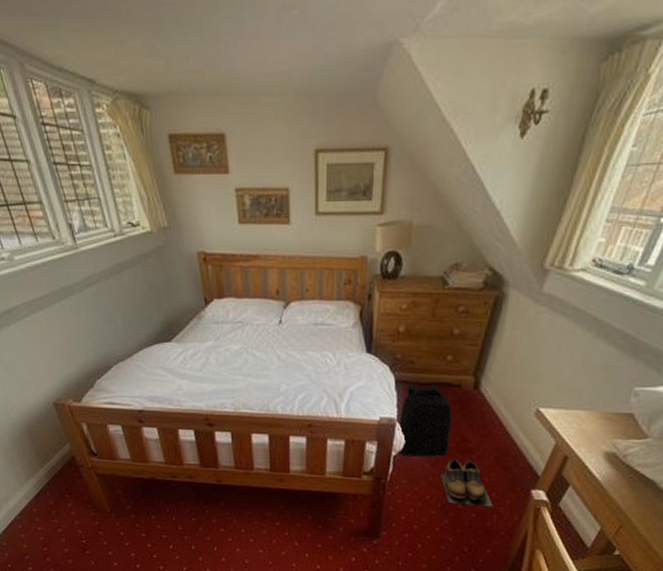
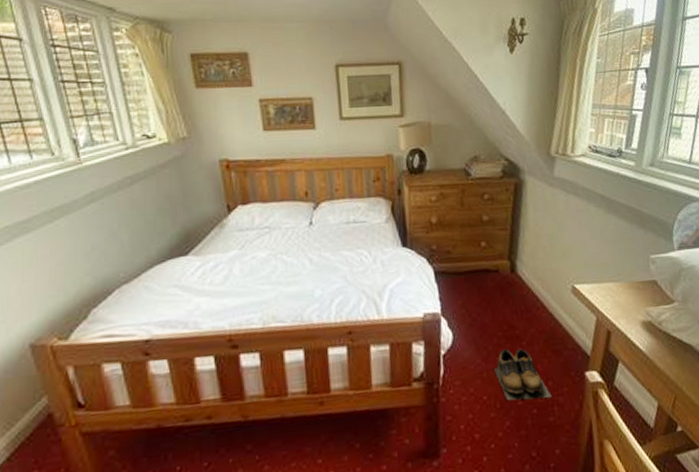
backpack: present [397,385,453,457] -> none [443,272,498,354]

